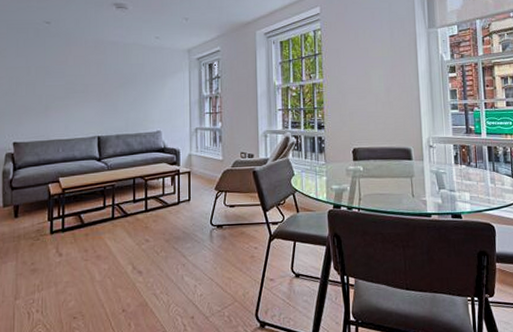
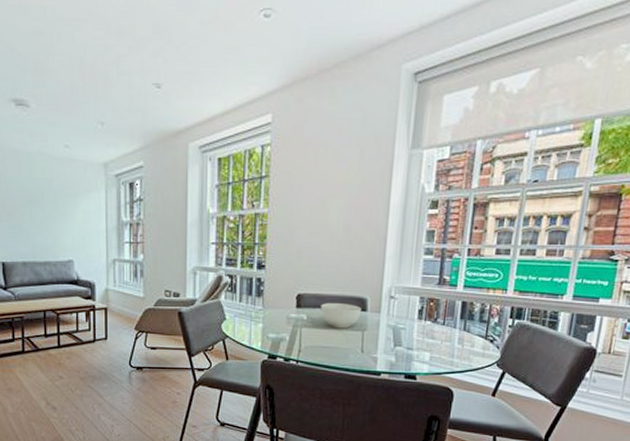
bowl: none [373,153,408,177] -> present [320,302,362,329]

